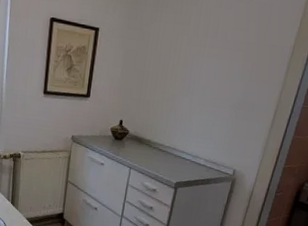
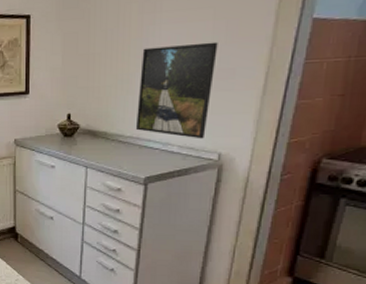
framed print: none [173,74,244,157] -> present [135,41,218,139]

